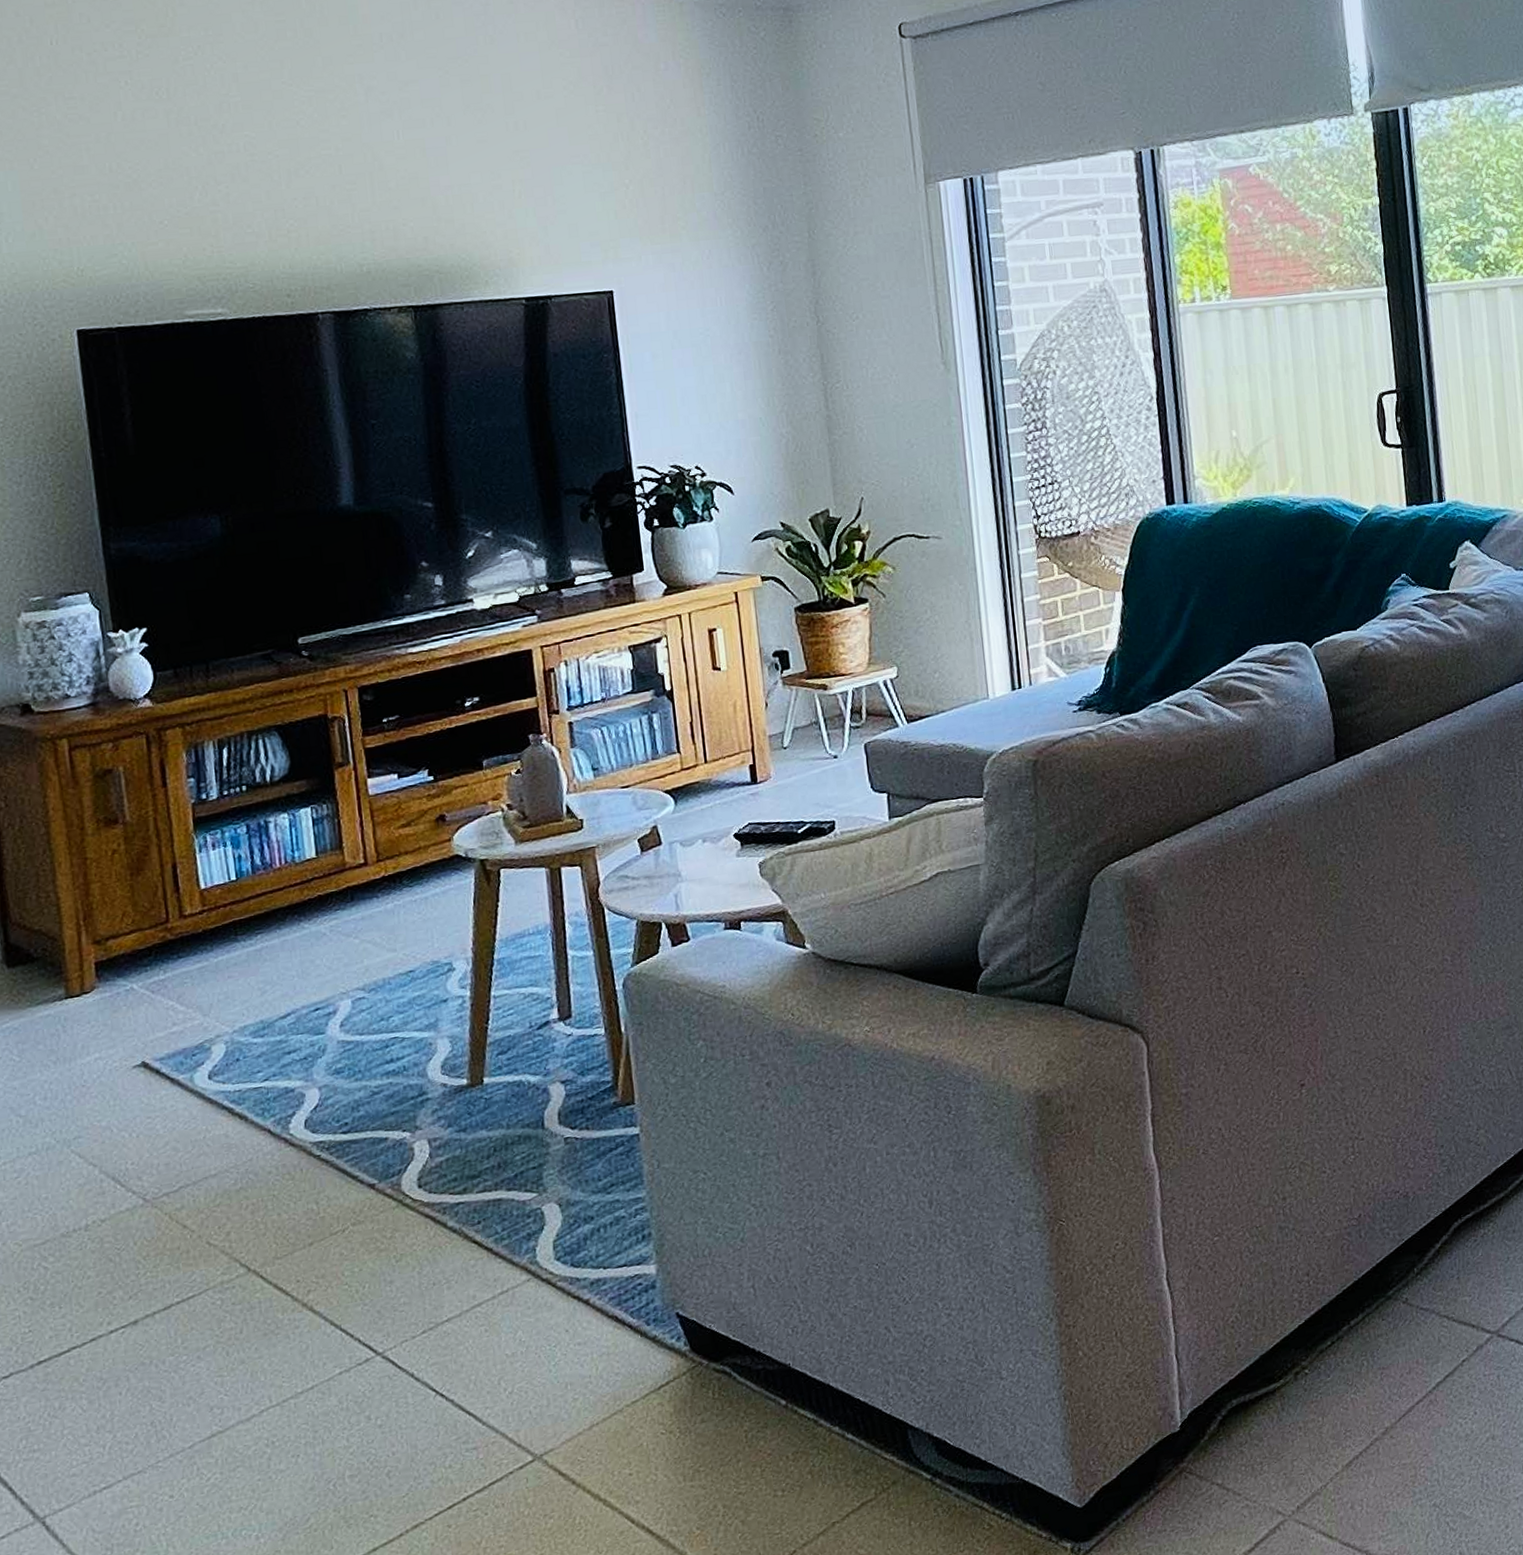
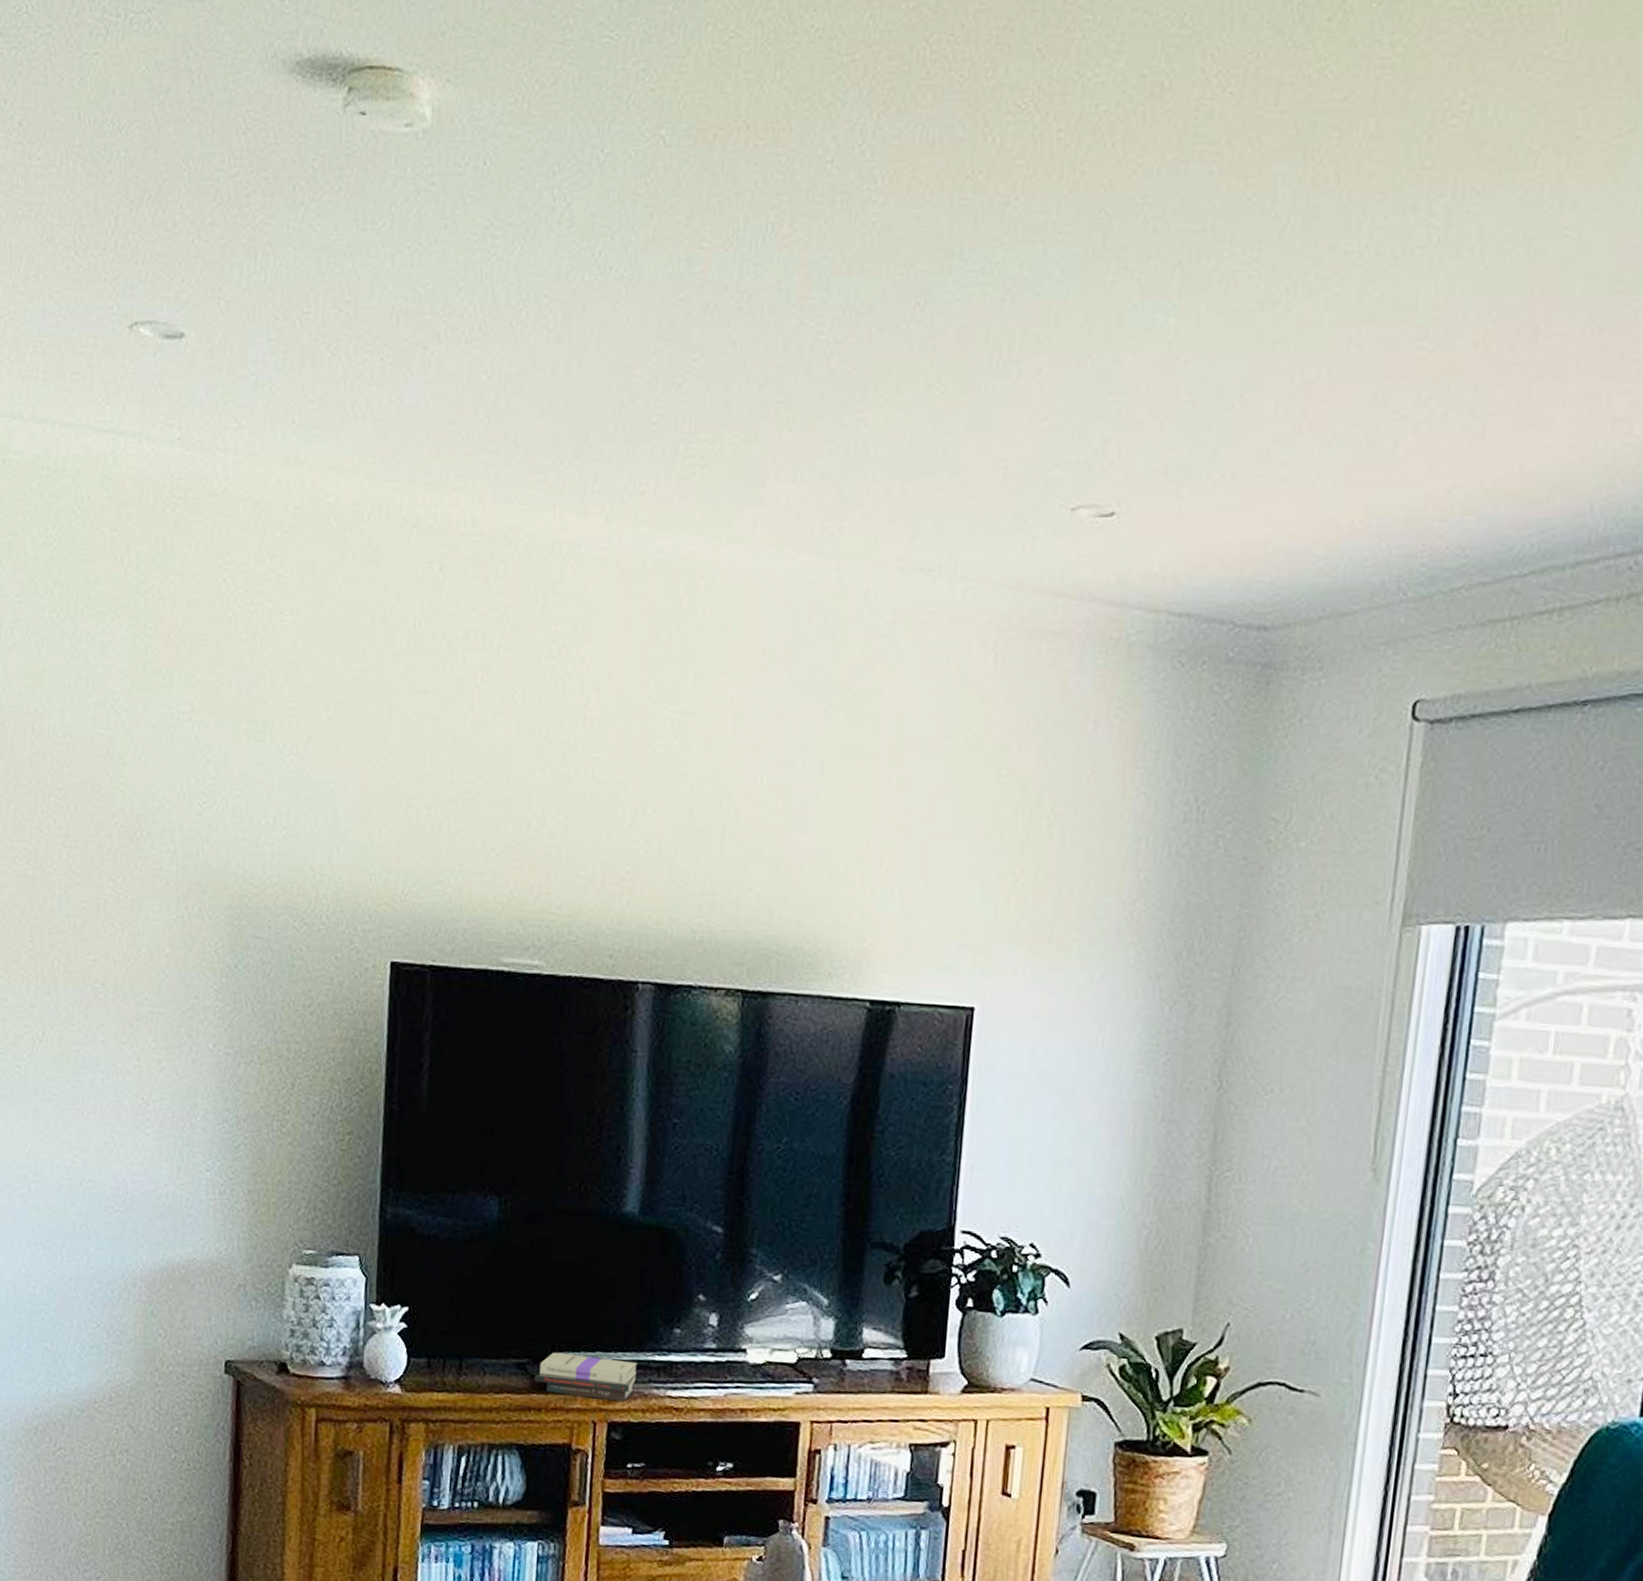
books: none [281,631,377,674] -> present [535,1352,638,1401]

